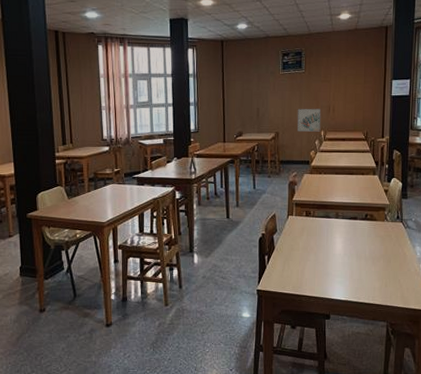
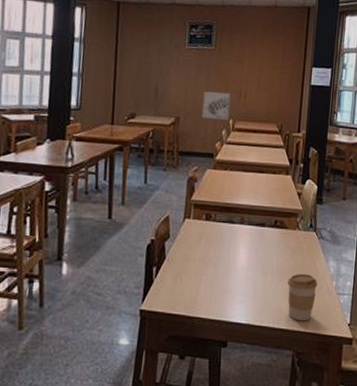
coffee cup: none [379,258,406,298] -> present [288,273,318,321]

